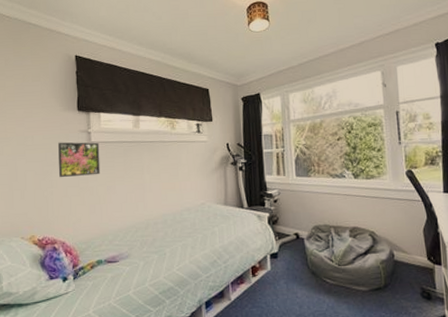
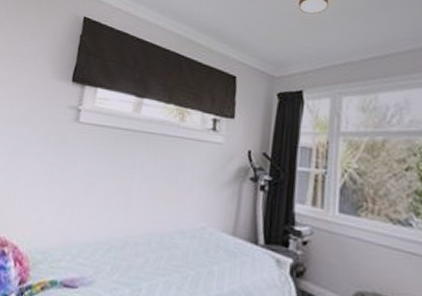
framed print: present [58,142,101,178] -> none [32,116,88,165]

